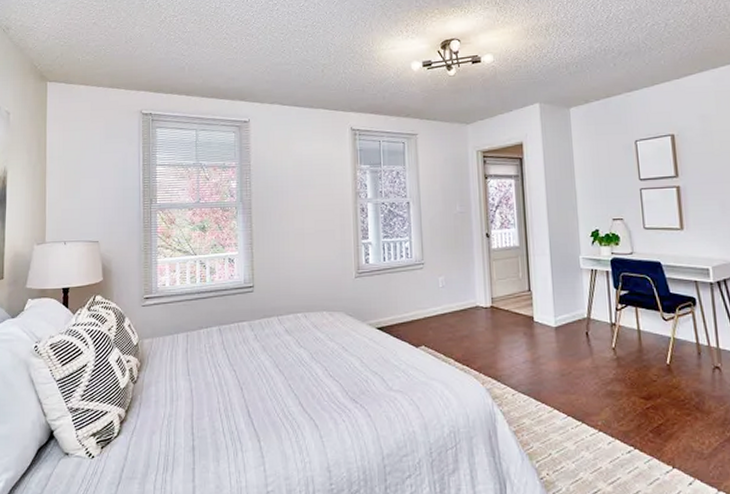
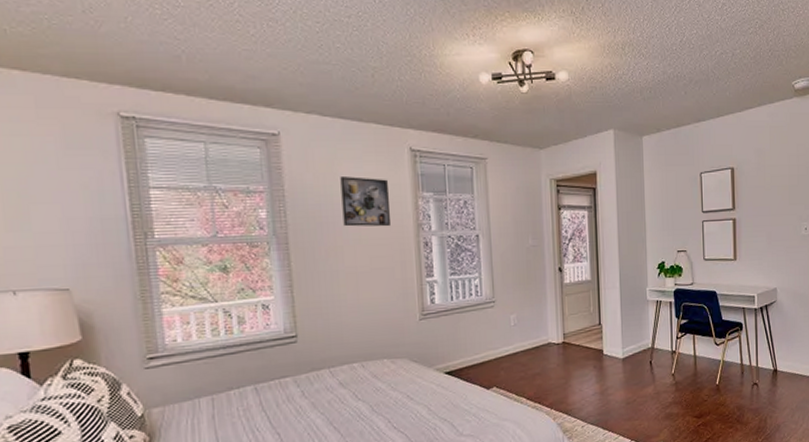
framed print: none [294,153,334,195] -> present [340,176,392,227]

